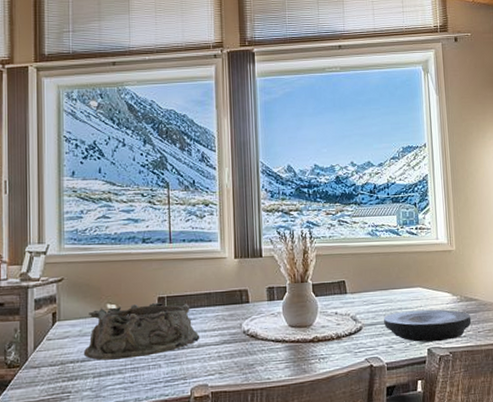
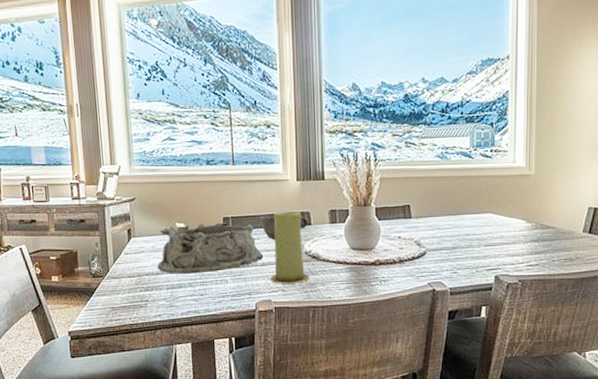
bowl: none [196,294,246,320] -> present [259,216,308,241]
candle: none [206,288,248,366] -> present [270,210,310,284]
plate: present [384,309,472,343] -> none [450,236,546,270]

